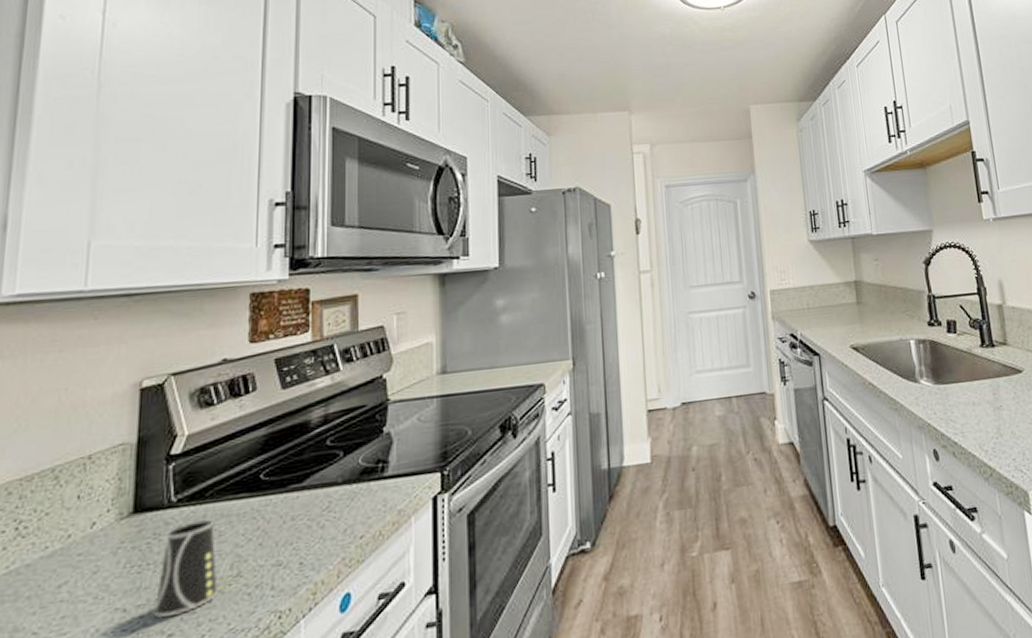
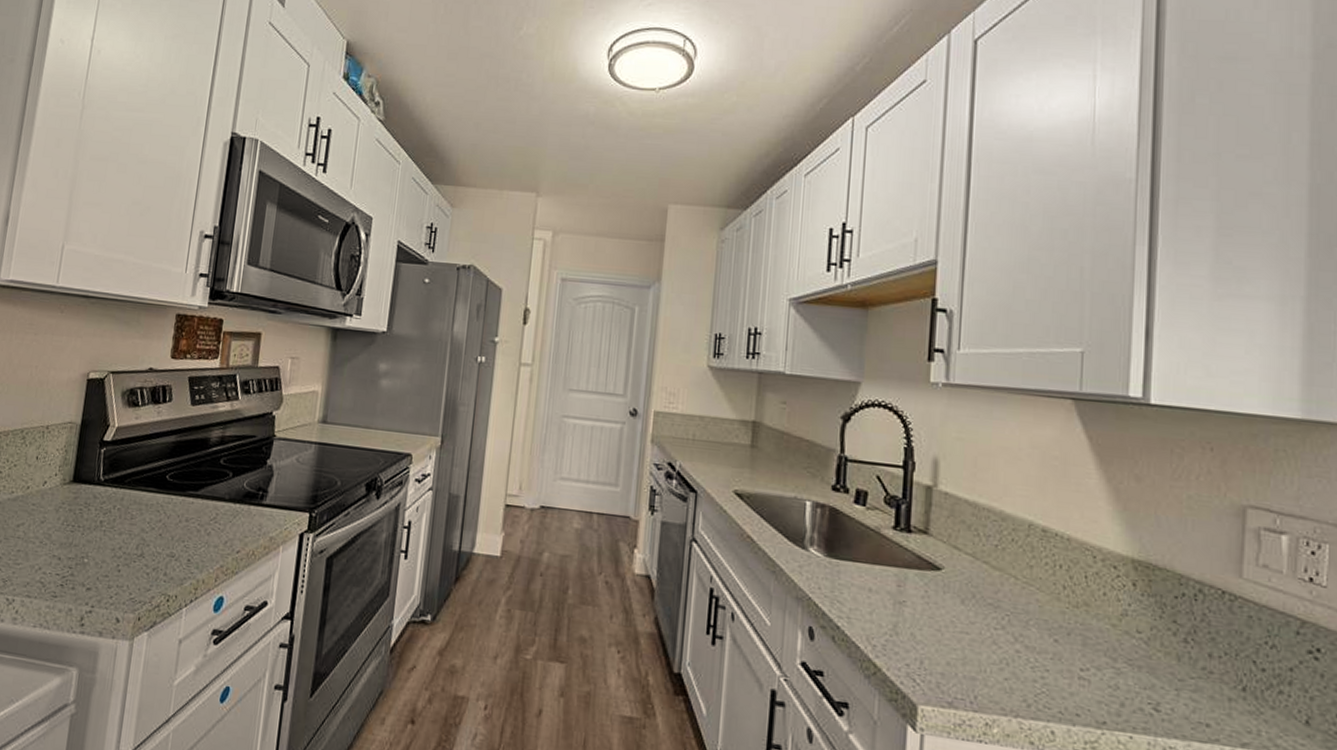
cup: present [153,520,218,618] -> none [78,501,128,574]

